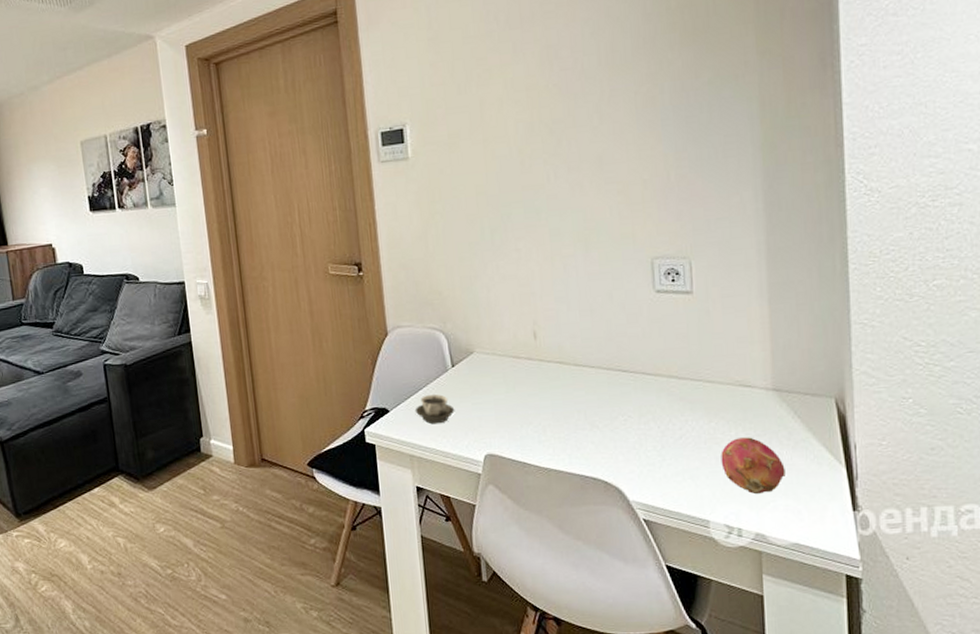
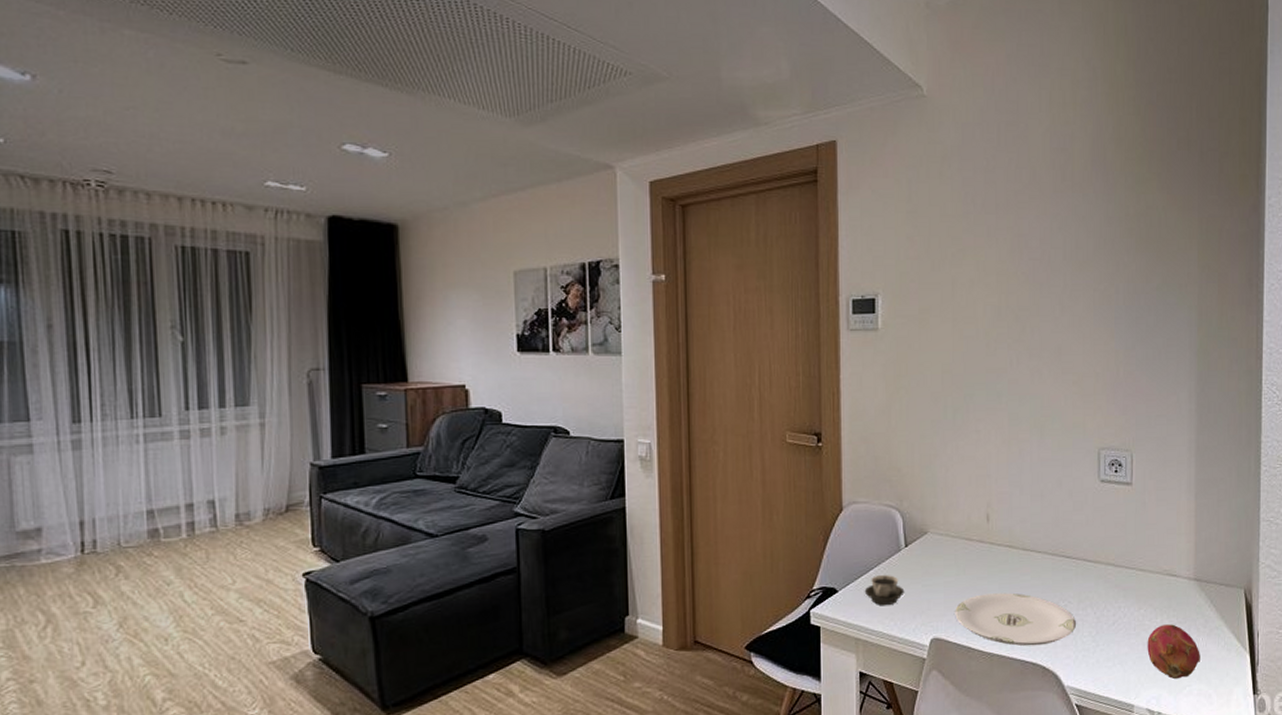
plate: none [507,408,638,462] -> present [955,593,1076,647]

